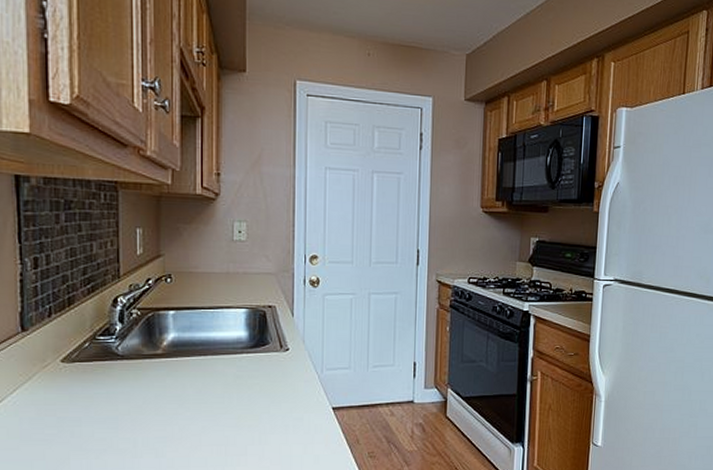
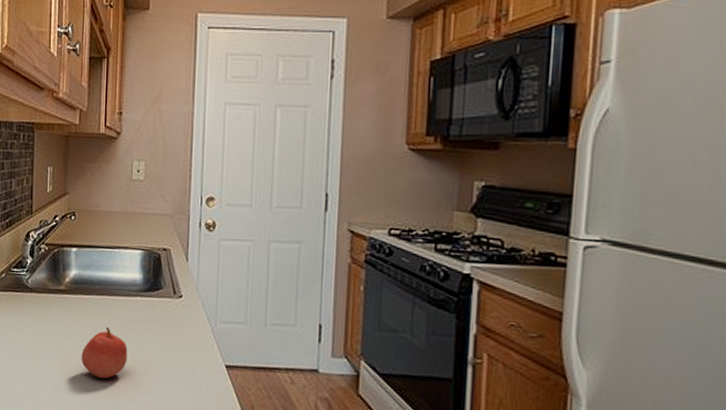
apple: none [184,385,235,436] -> present [81,326,128,379]

